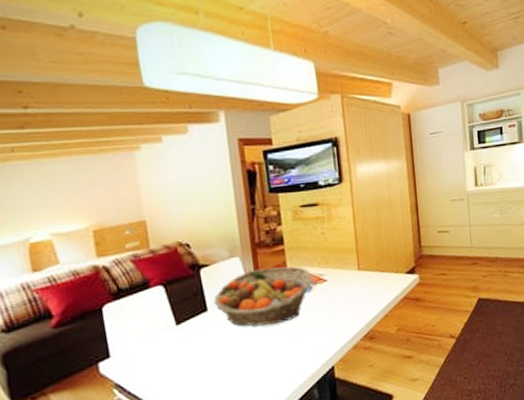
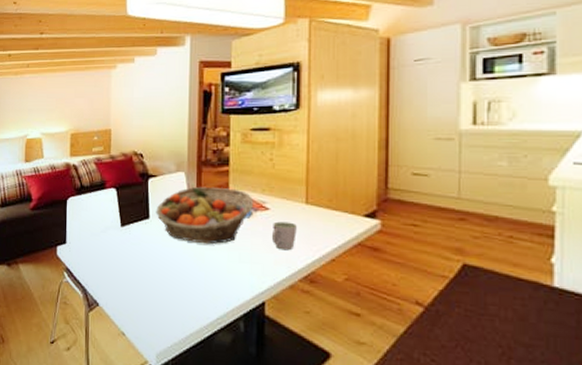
mug: none [332,289,354,316] -> present [272,221,297,251]

